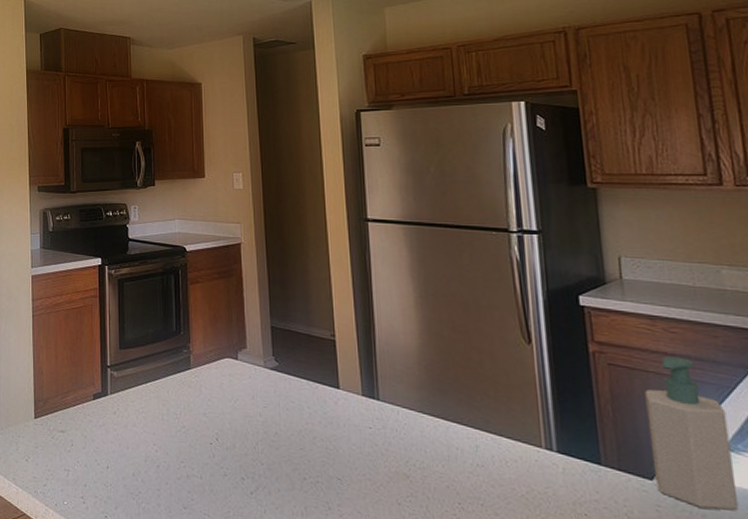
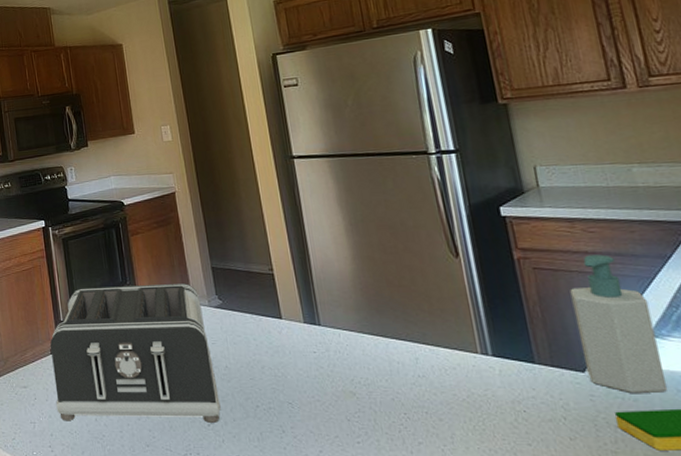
toaster: none [93,333,266,491] -> present [50,283,221,423]

